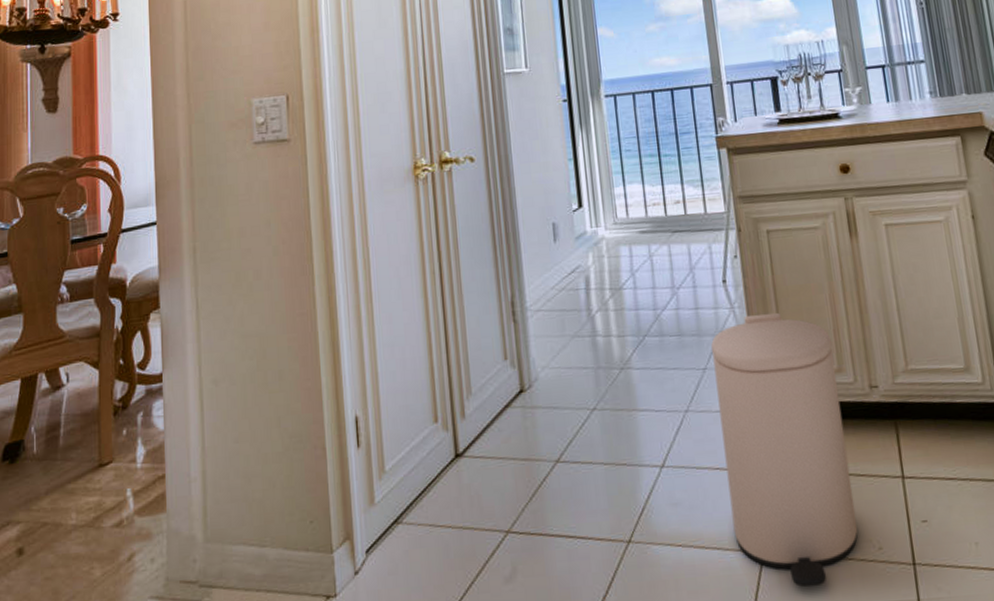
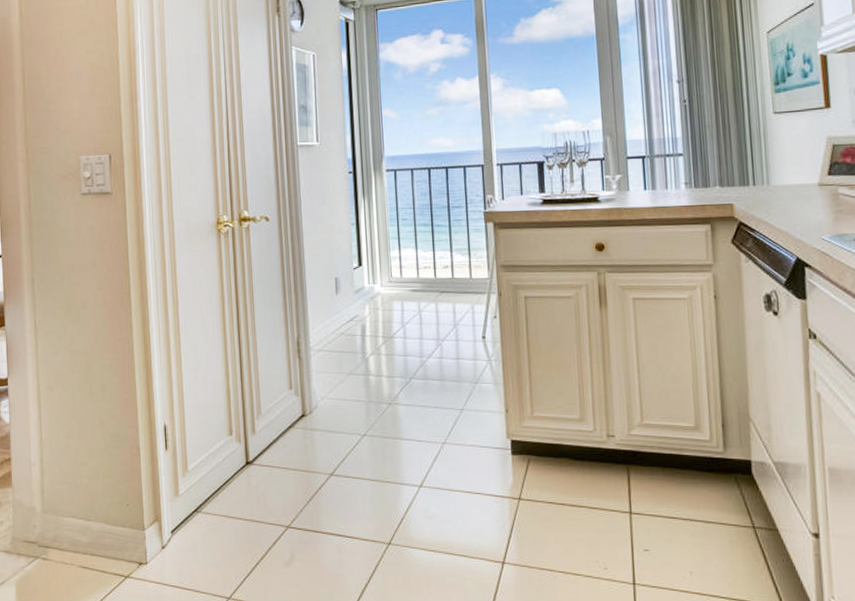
pedal bin: present [711,312,858,587] -> none [469,367,587,593]

